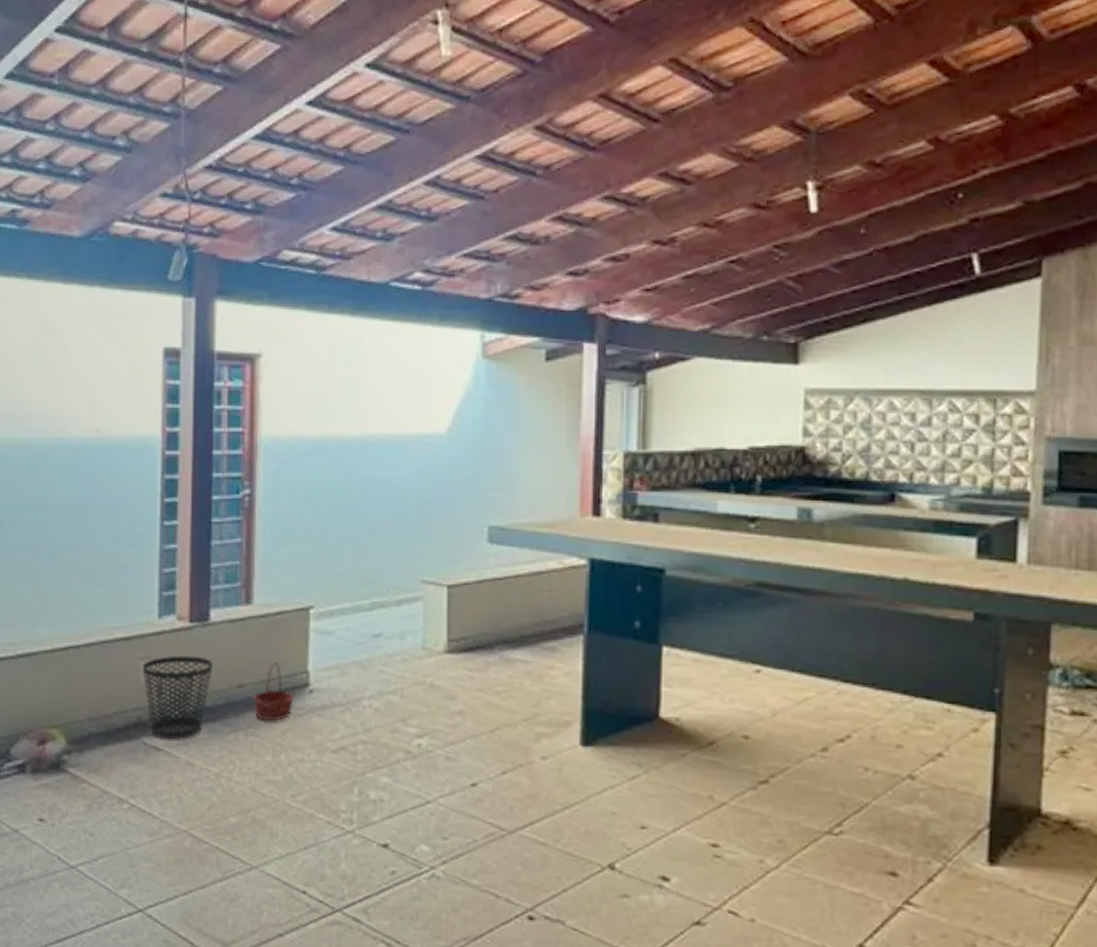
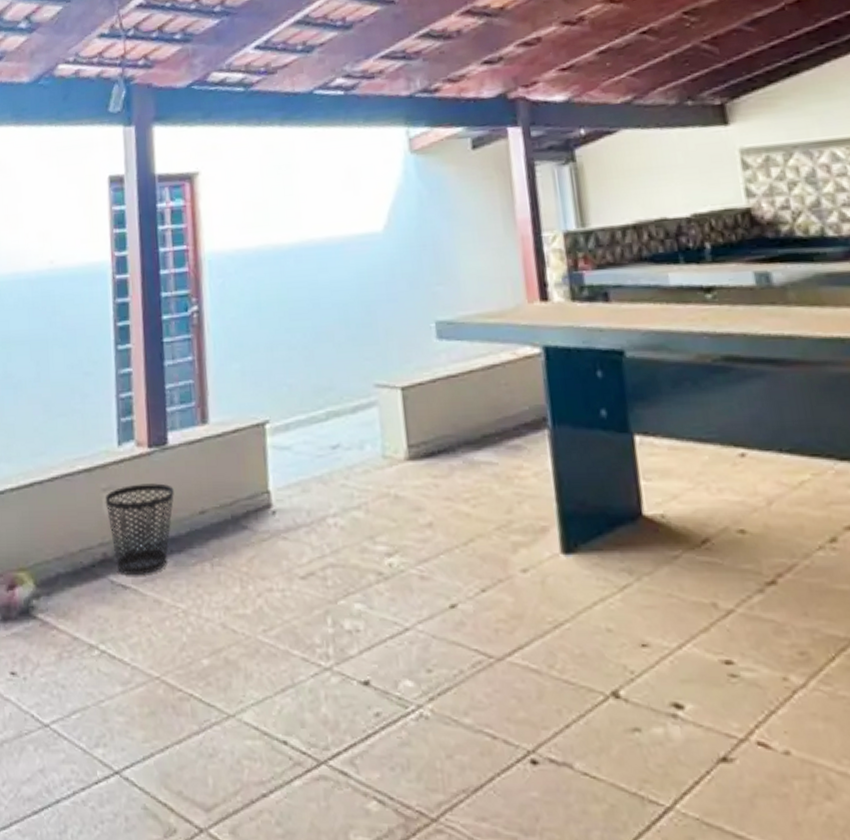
basket: present [252,662,294,721] -> none [216,484,257,548]

